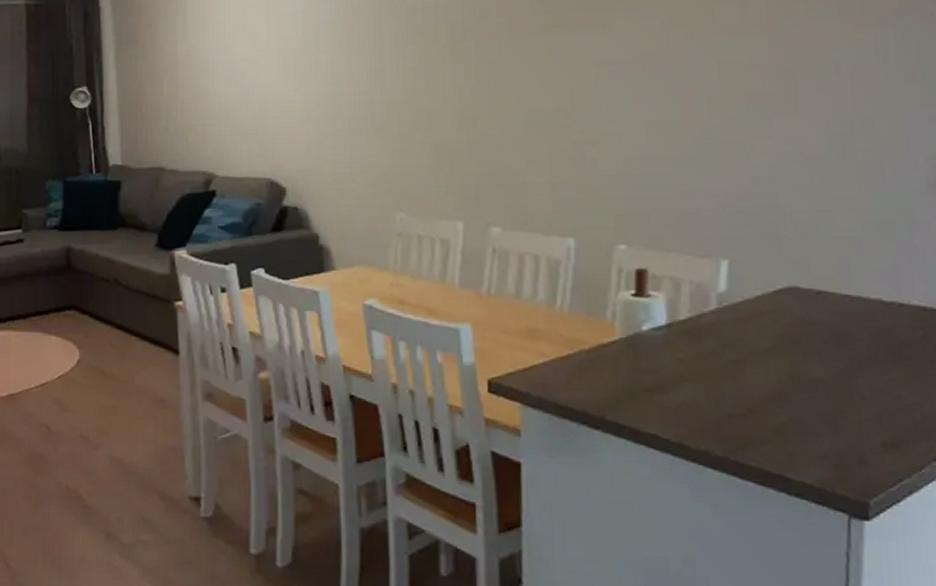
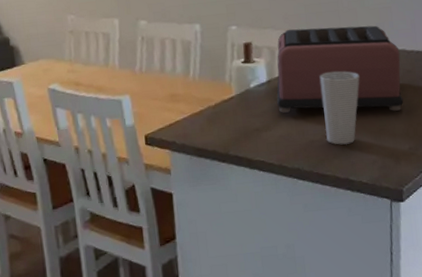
toaster: none [680,255,876,386] -> present [276,25,404,113]
cup: none [747,321,808,427] -> present [320,71,360,145]

